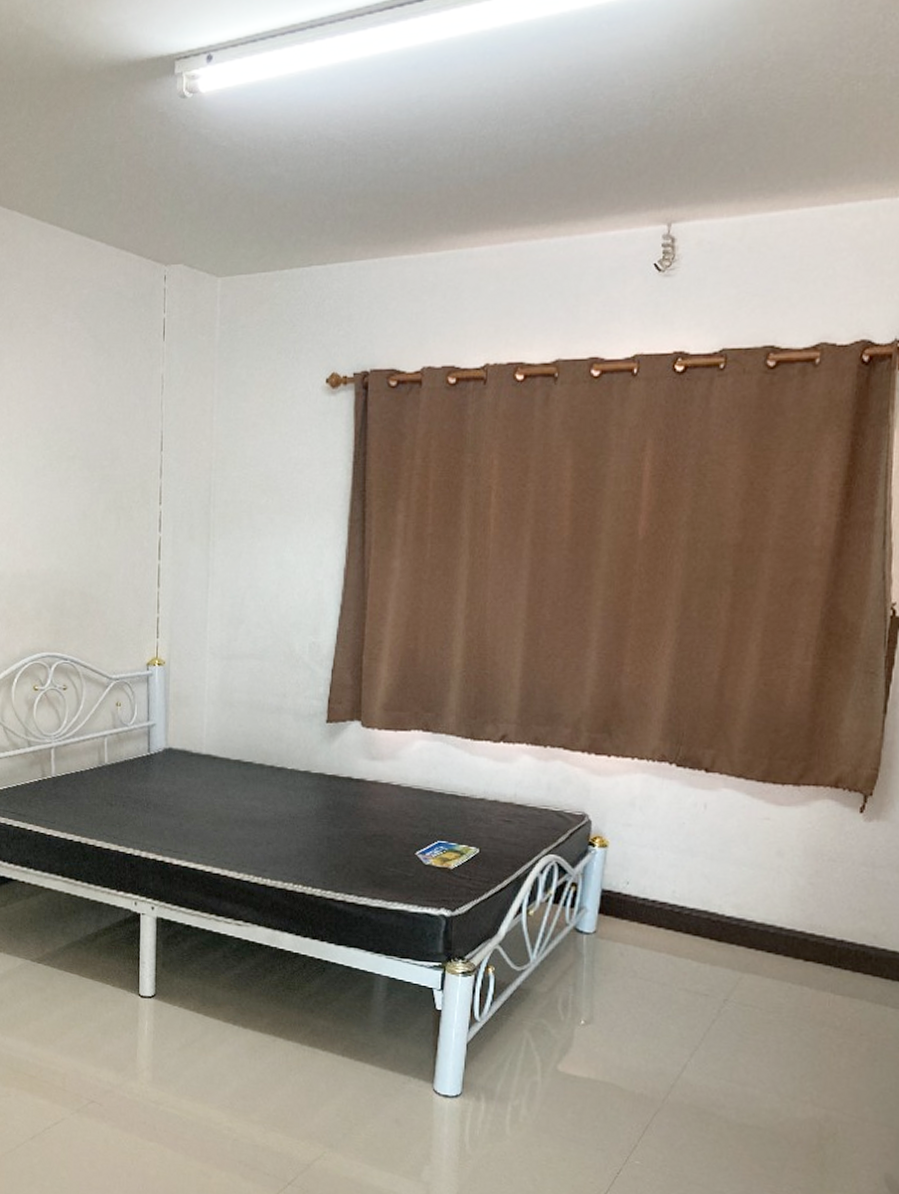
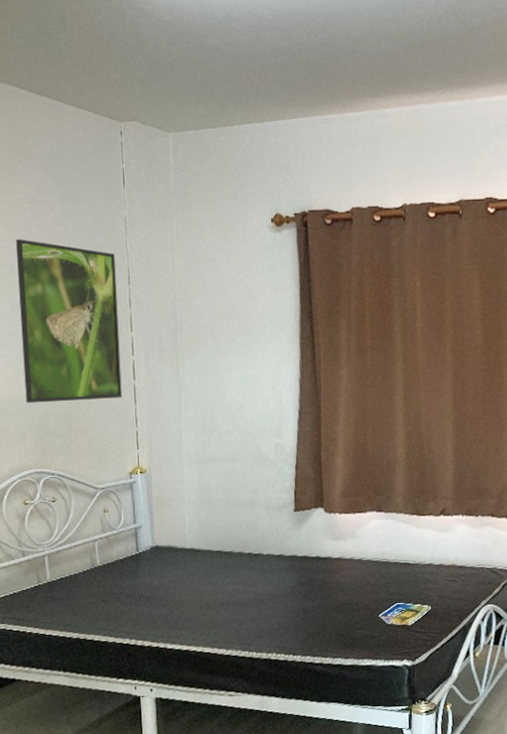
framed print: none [43,397,148,580] -> present [15,239,123,404]

